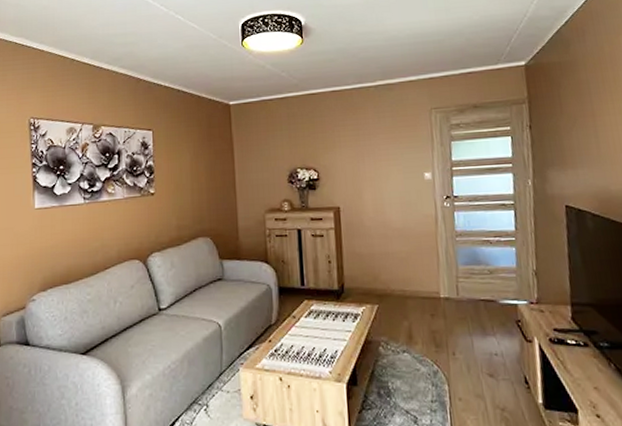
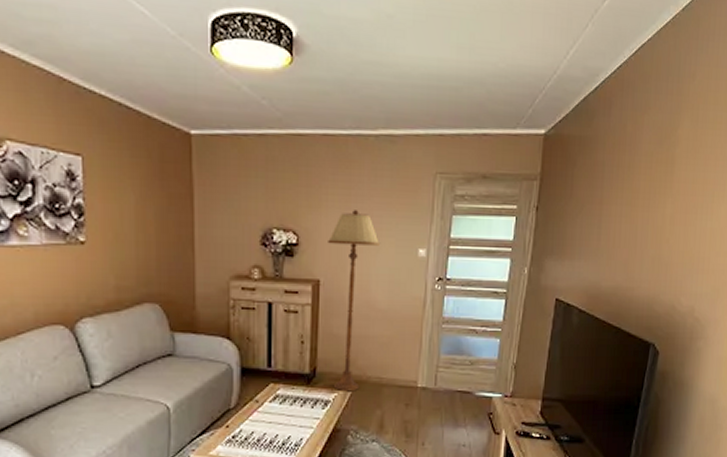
floor lamp: none [344,146,390,305] -> present [328,210,381,392]

